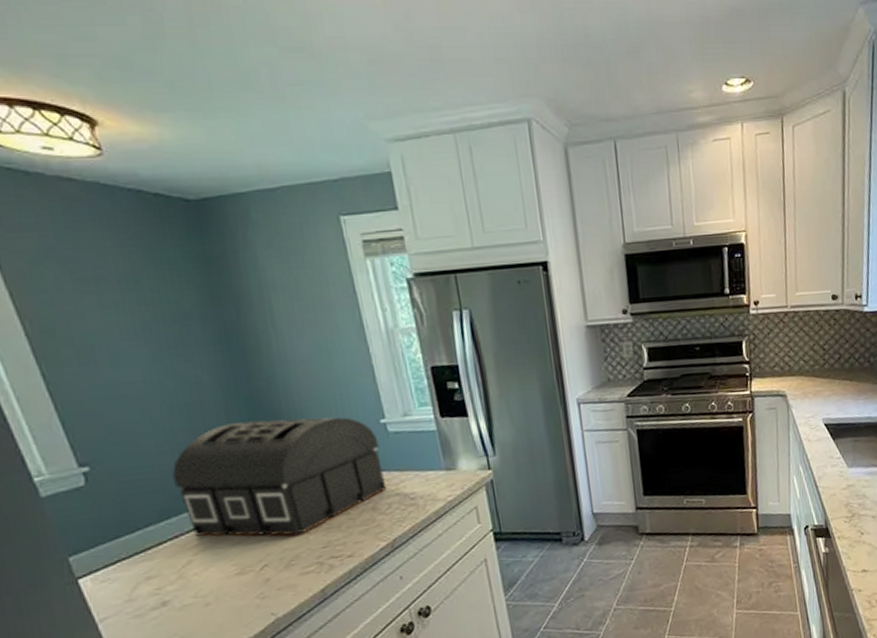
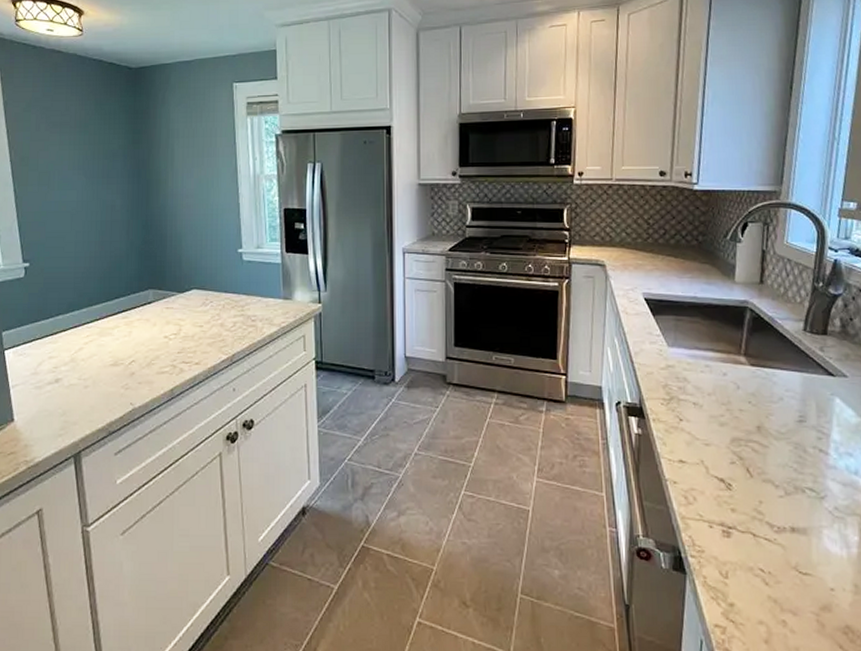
treasure chest: present [172,417,387,537] -> none [82,240,235,339]

